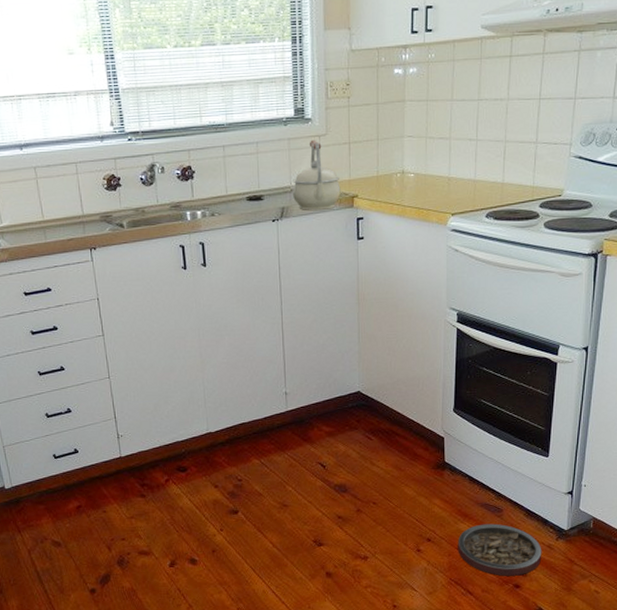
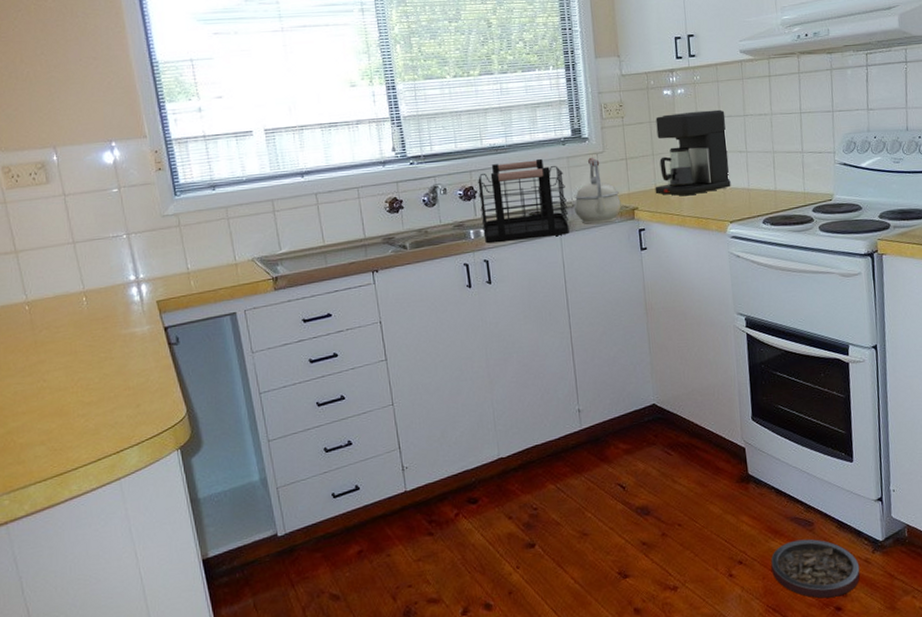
dish rack: none [196,139,287,226] -> present [478,158,569,244]
coffee maker: none [377,92,458,185] -> present [655,109,731,196]

